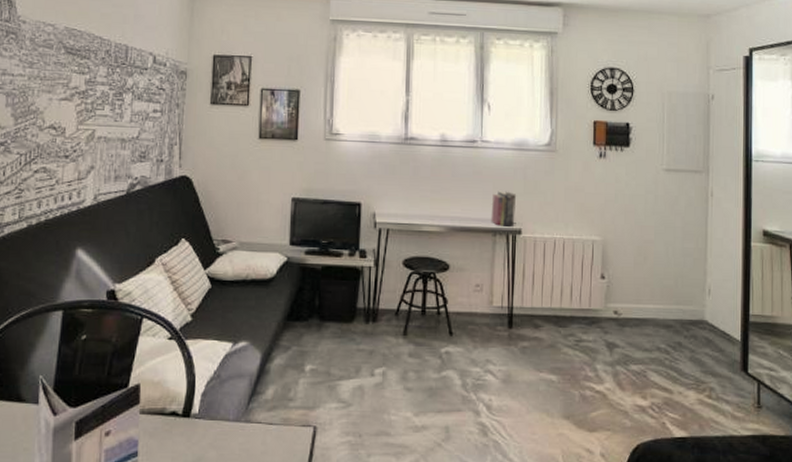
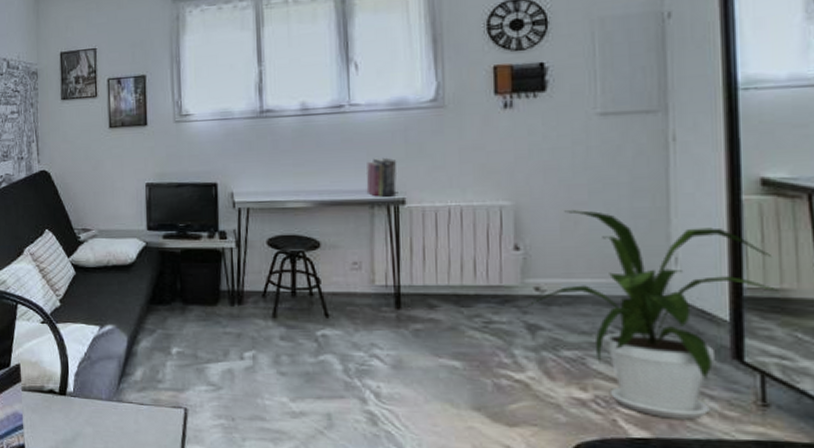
house plant: none [607,247,770,420] -> present [526,210,778,420]

